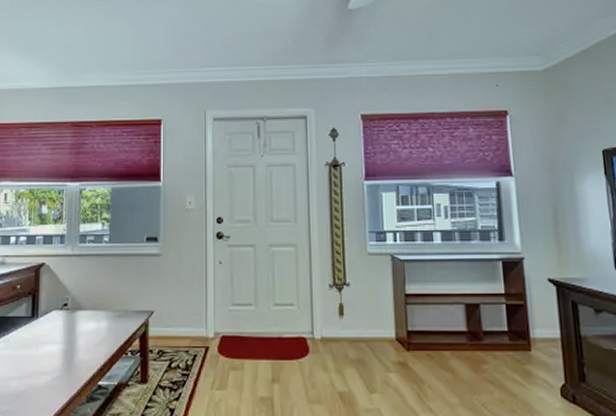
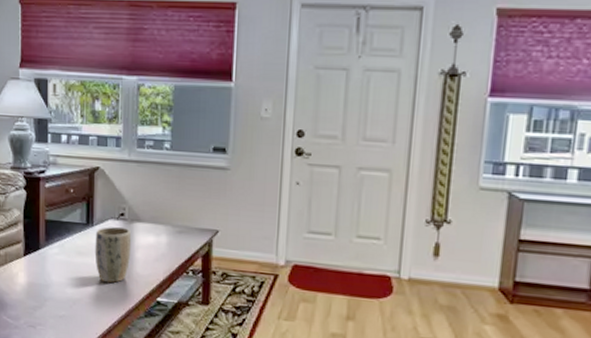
plant pot: none [39,316,74,373] -> present [94,226,132,283]

